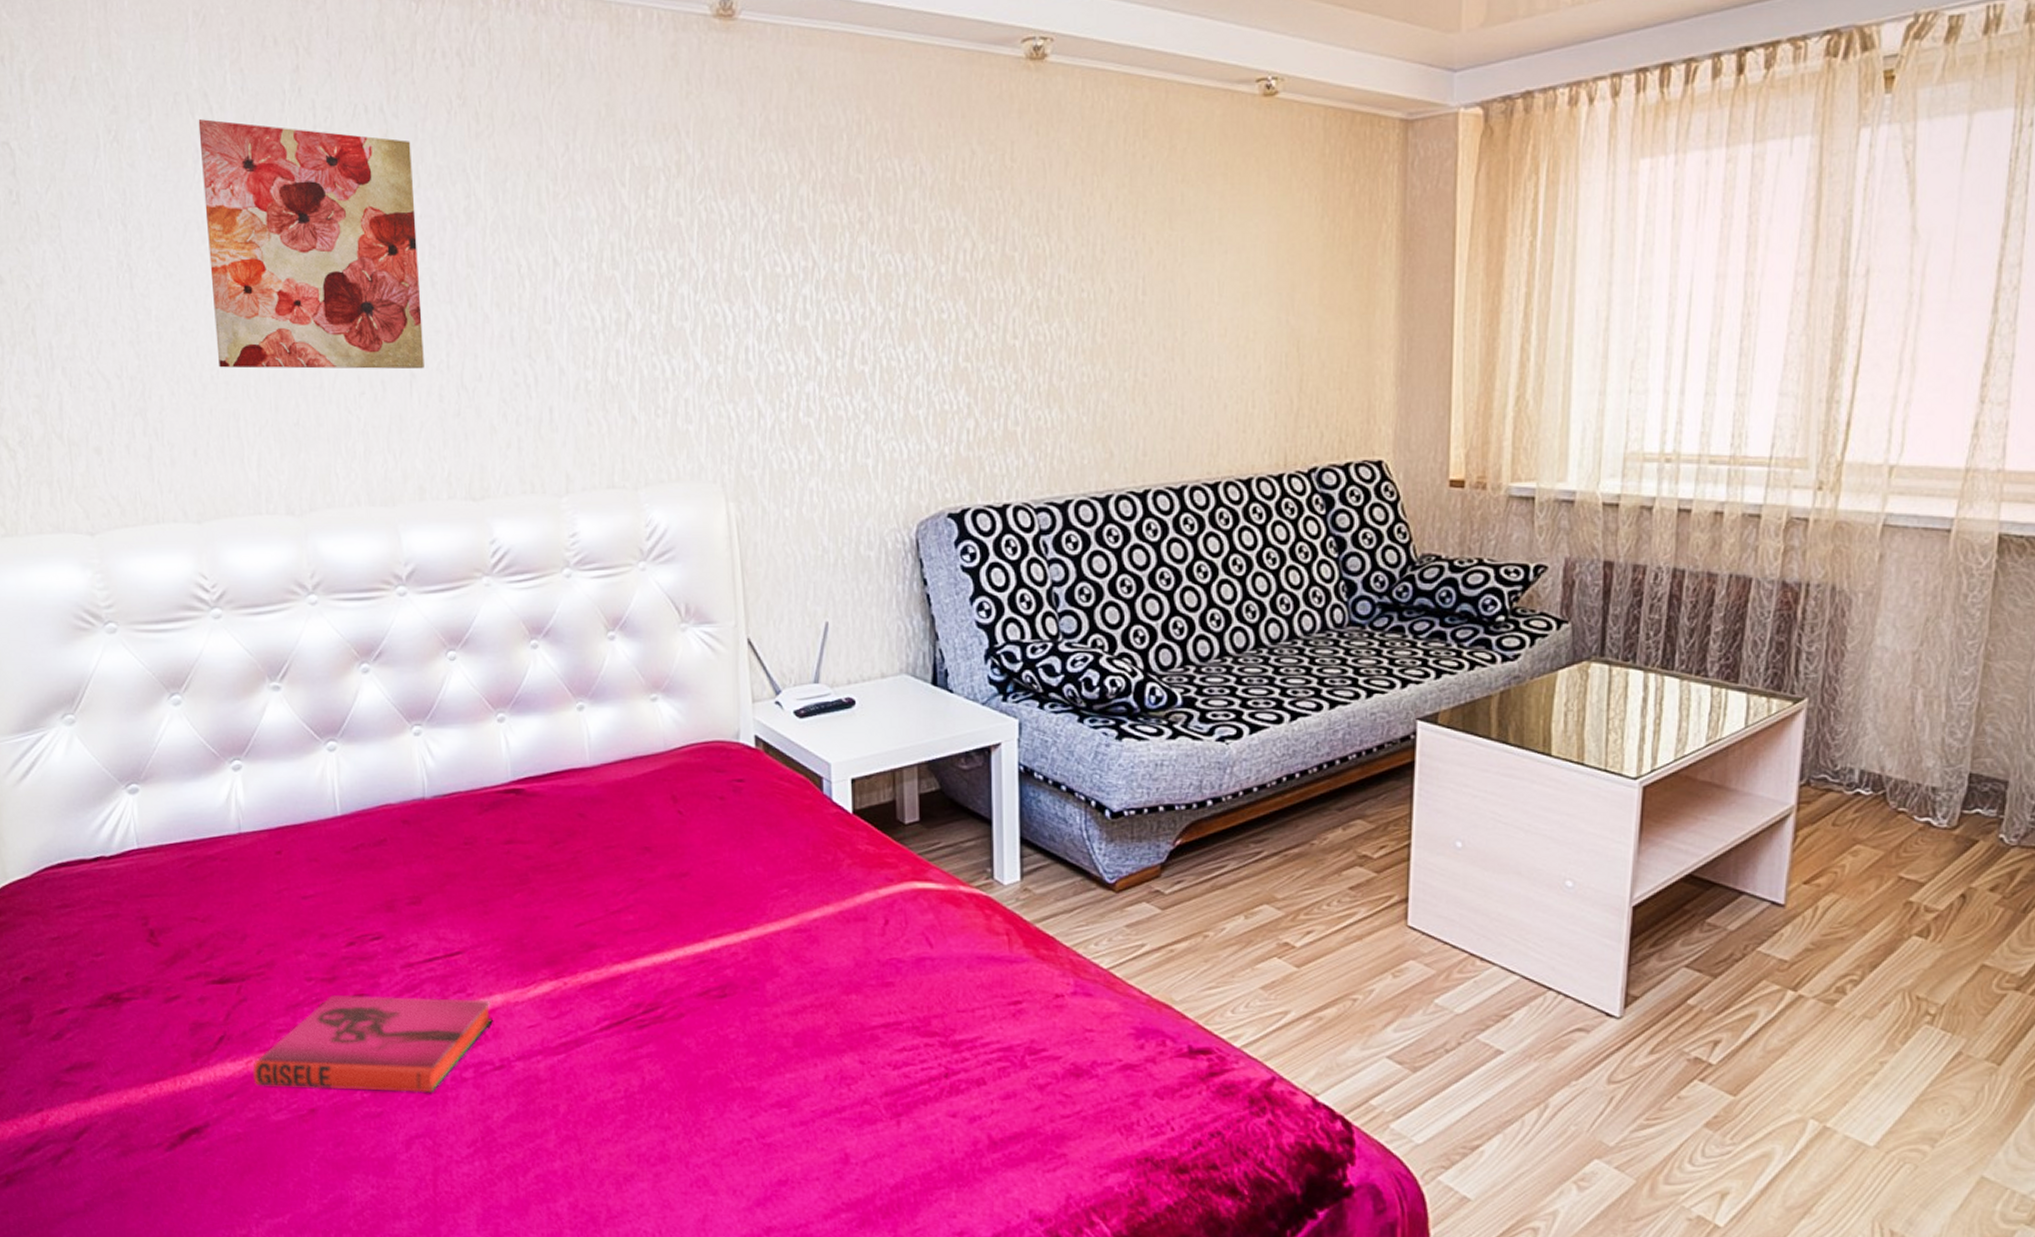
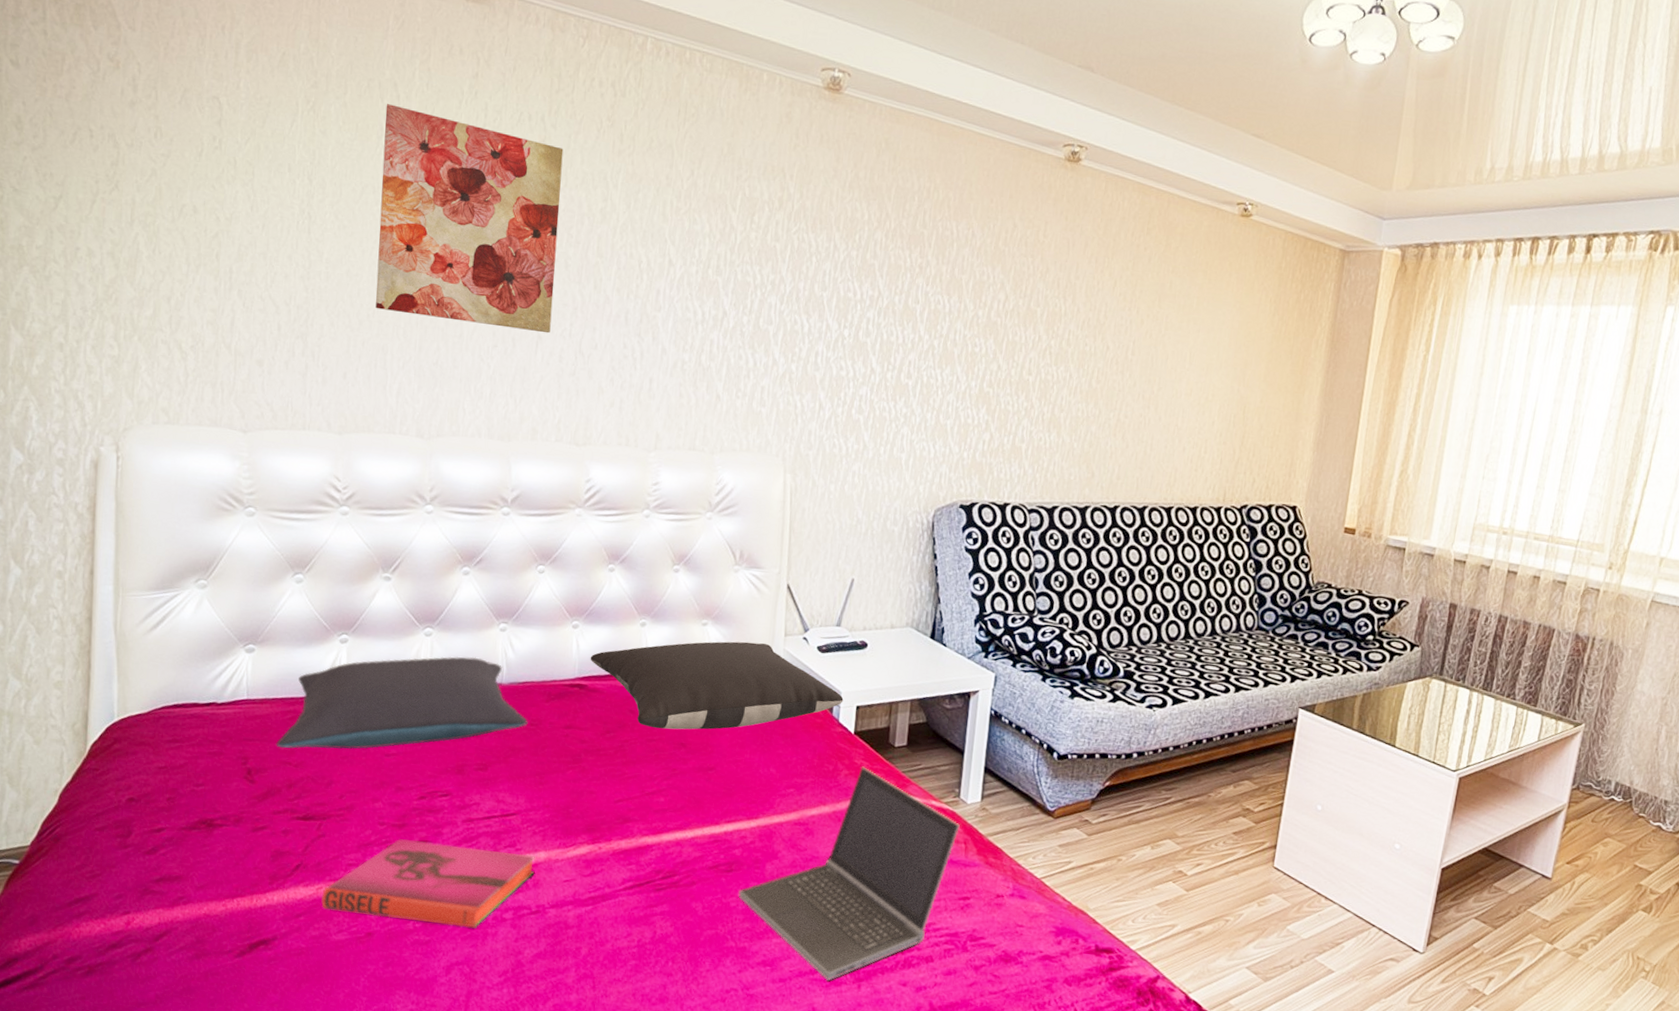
pillow: none [177,770,461,902] -> present [276,656,528,750]
pillow: none [523,715,834,833] -> present [590,641,844,730]
laptop computer: none [737,852,998,1119] -> present [738,766,960,981]

